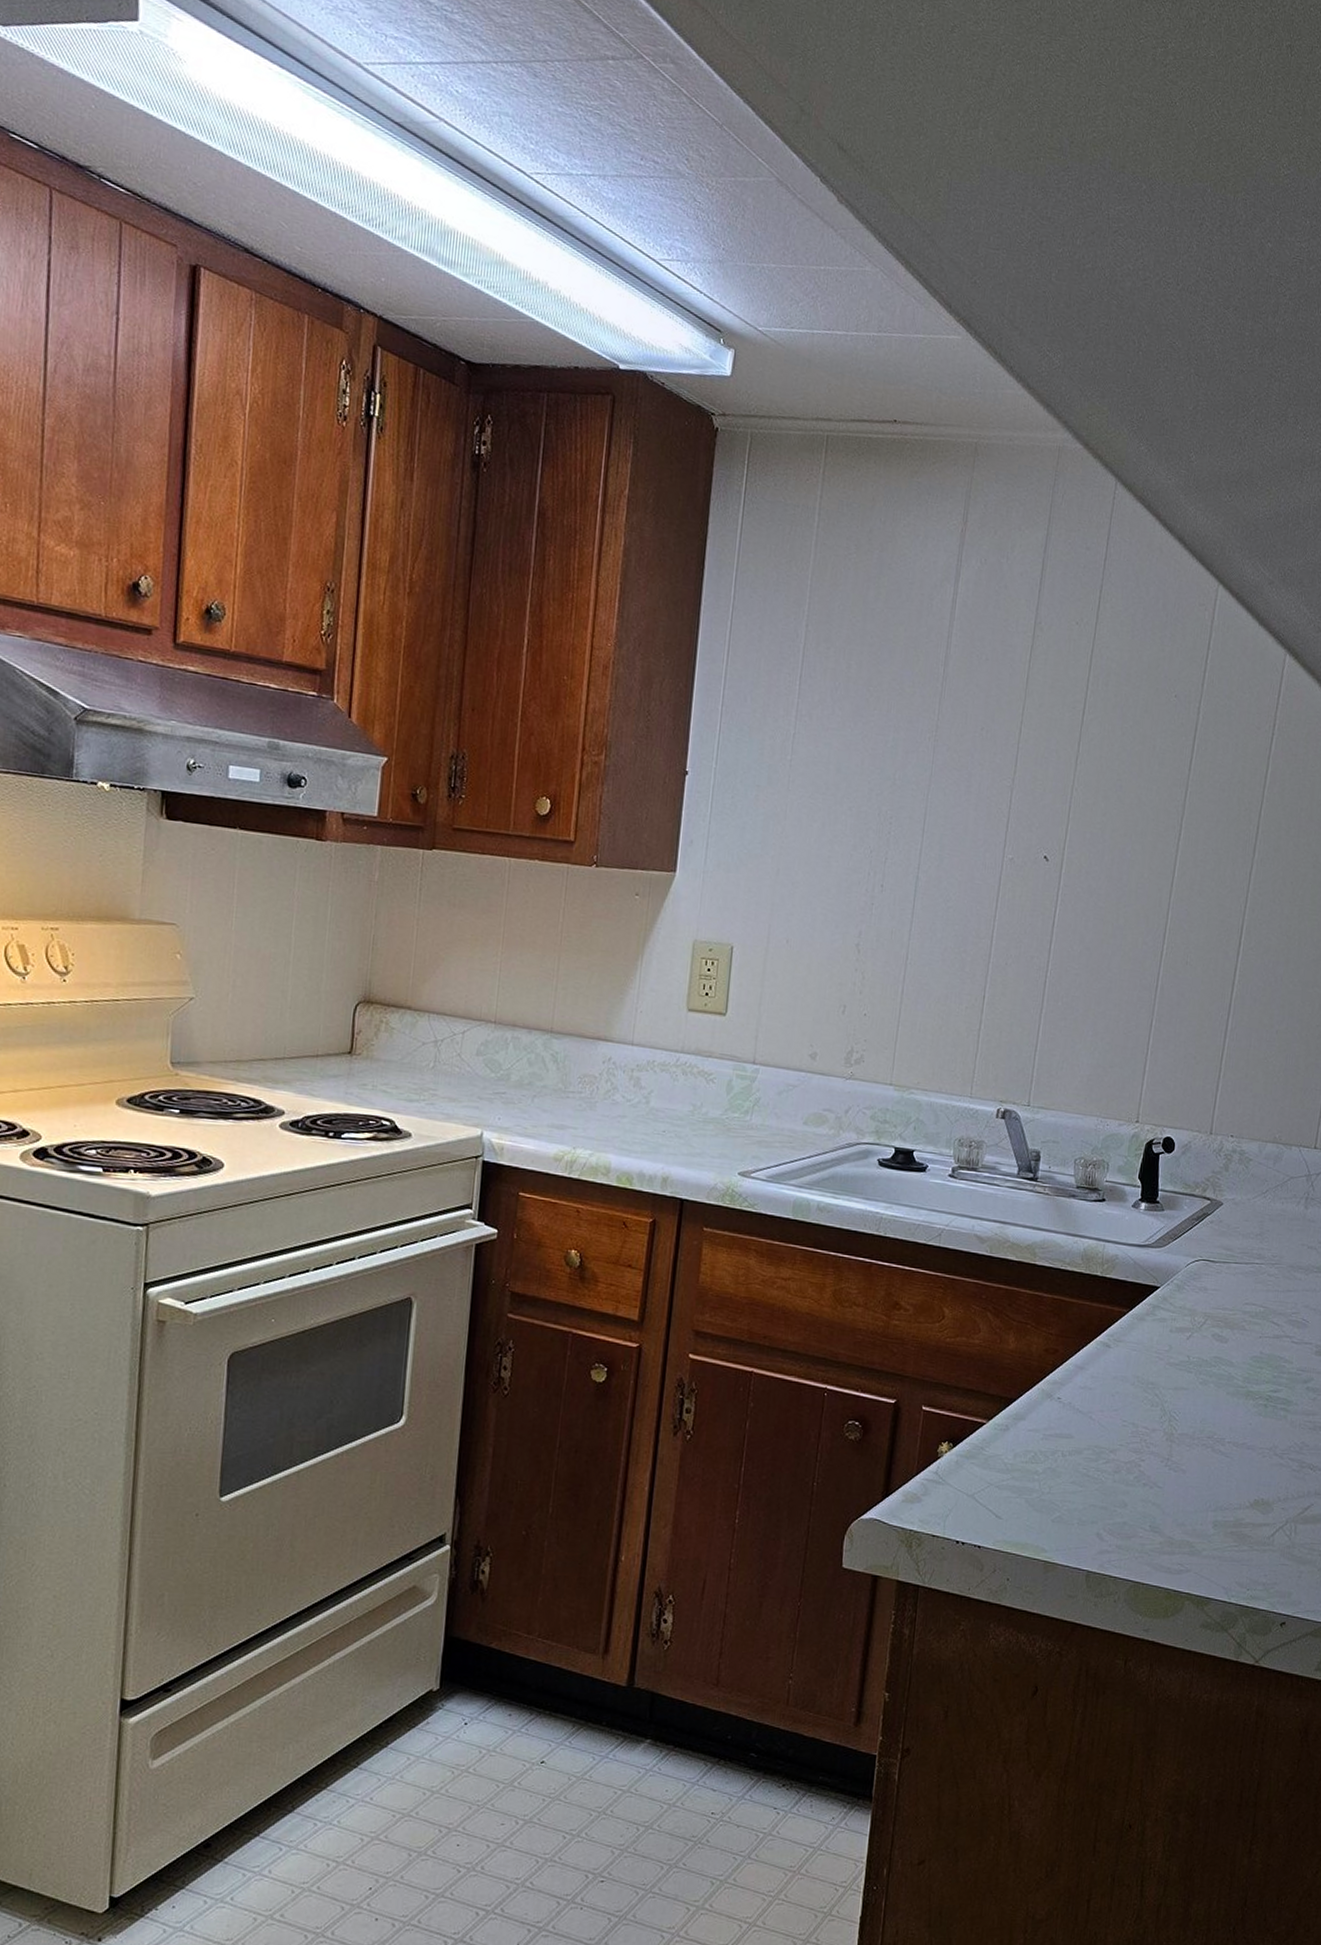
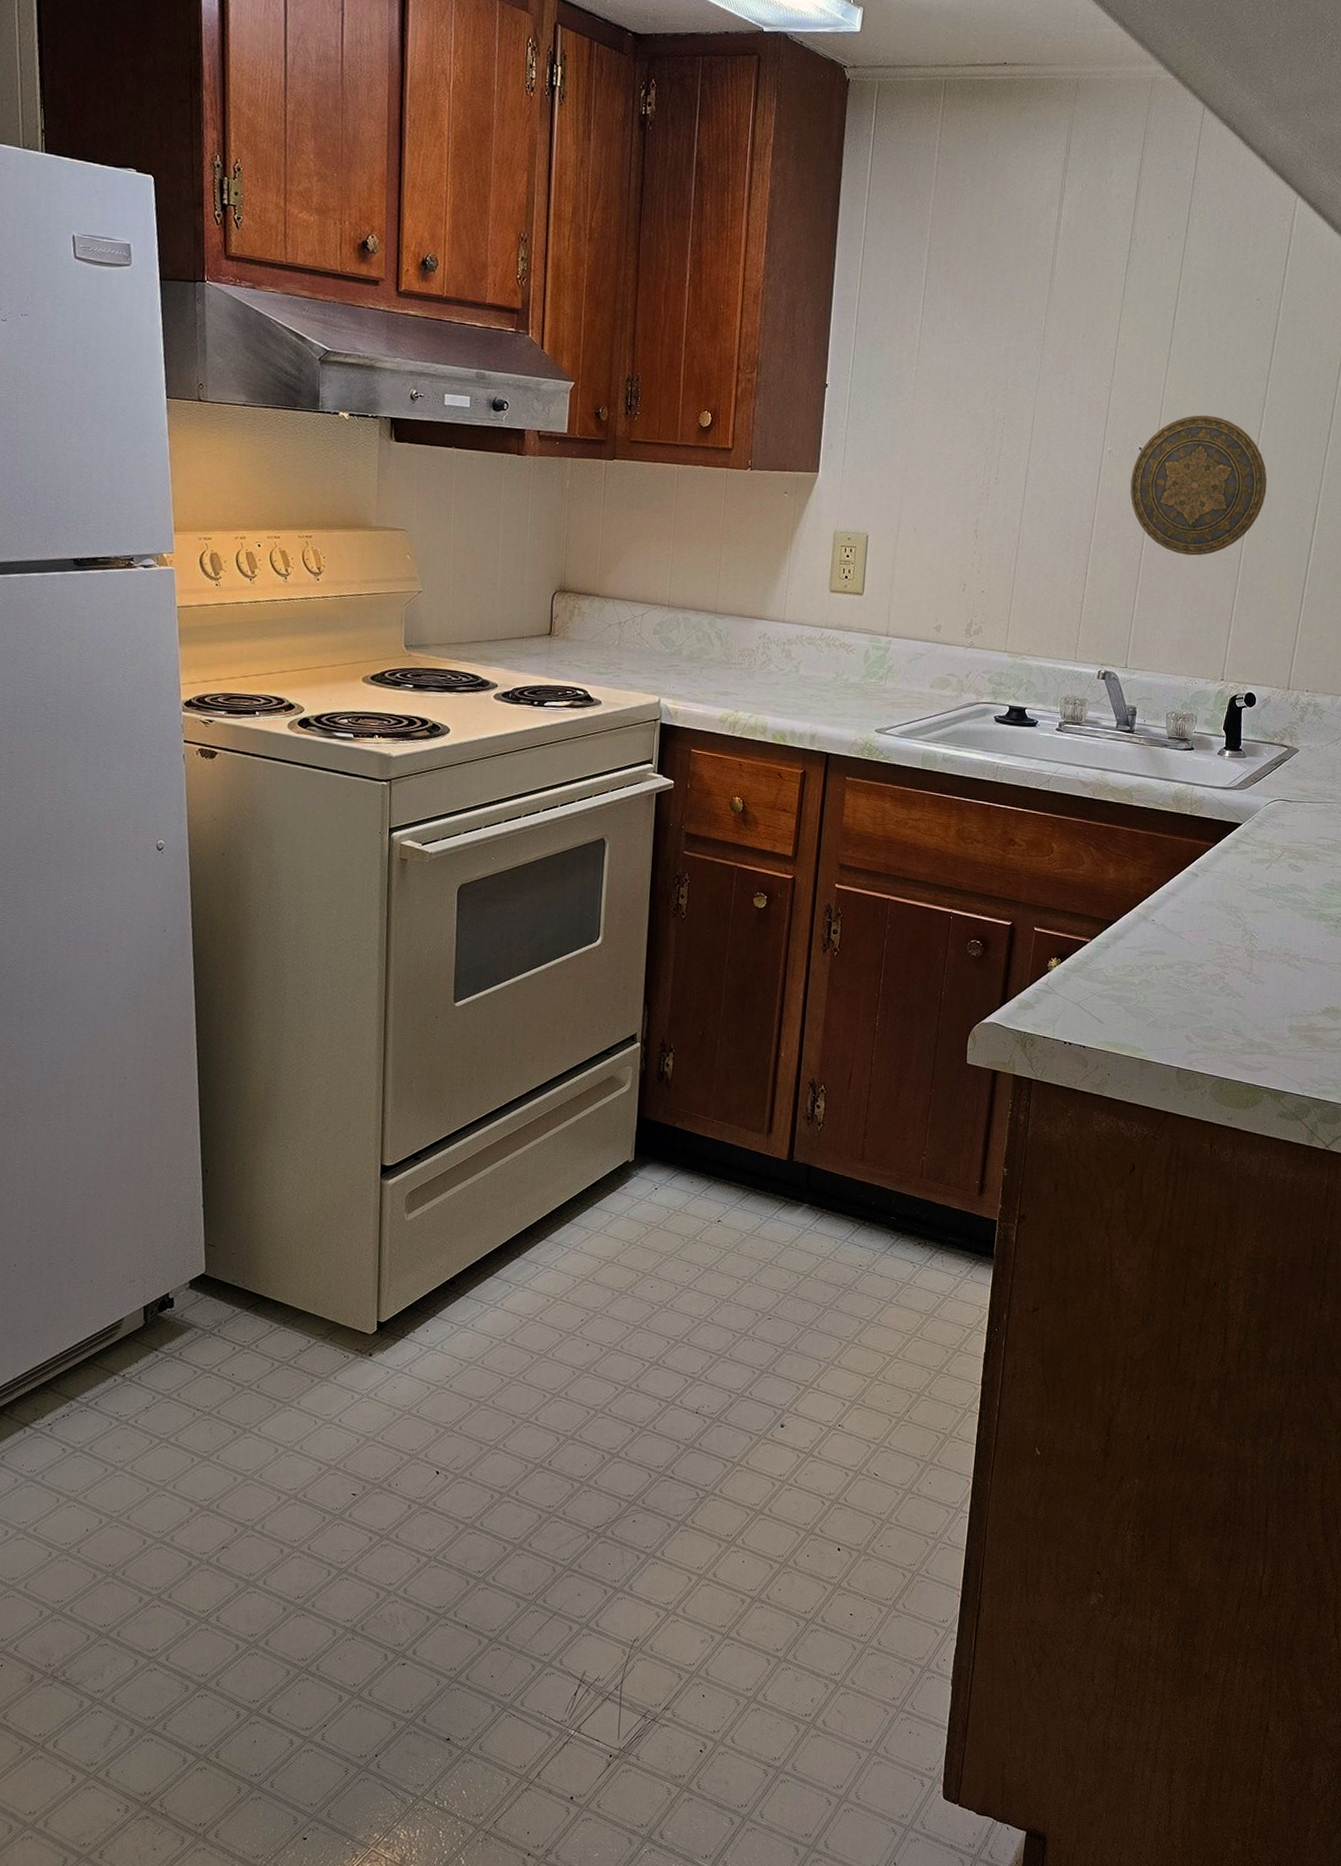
decorative plate: none [1033,822,1187,981] -> present [1130,415,1267,556]

